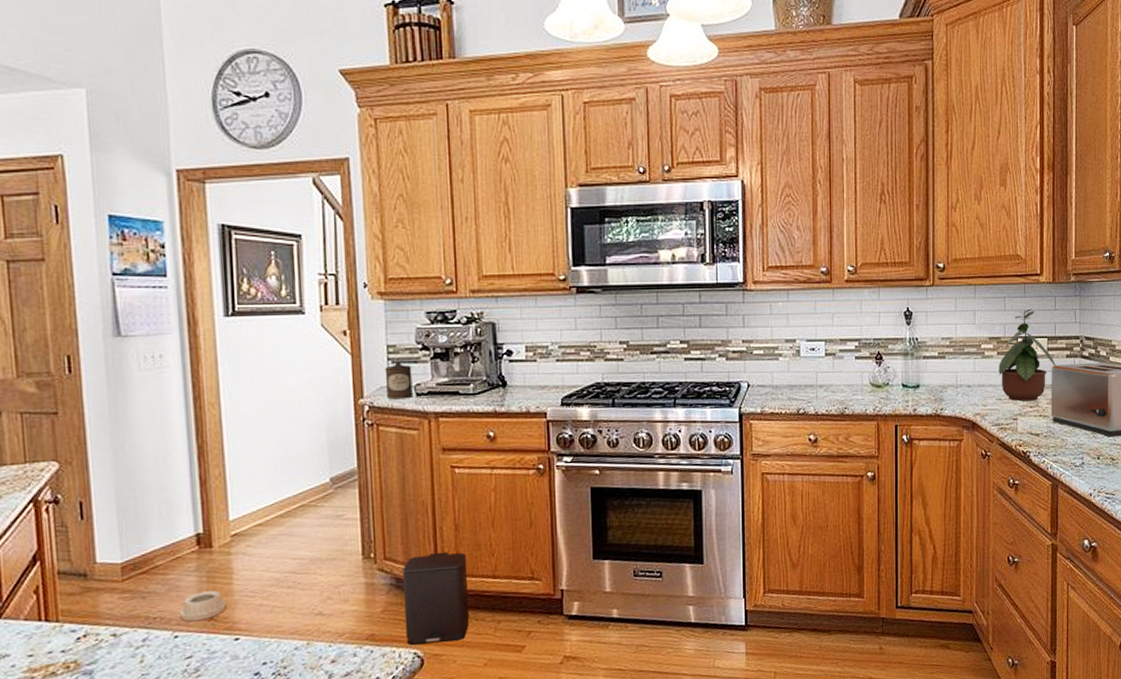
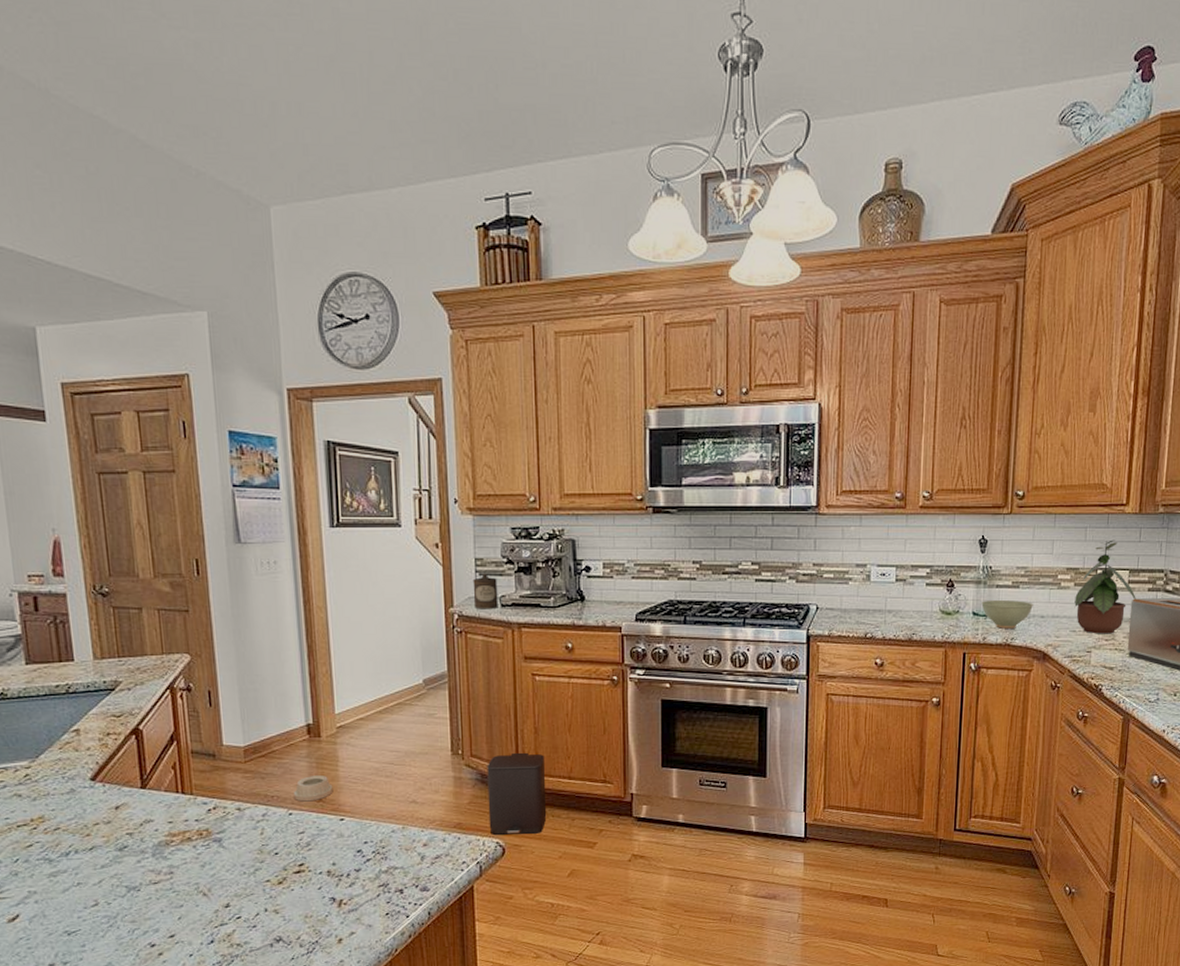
bowl: none [910,371,960,400] -> present [981,600,1033,629]

